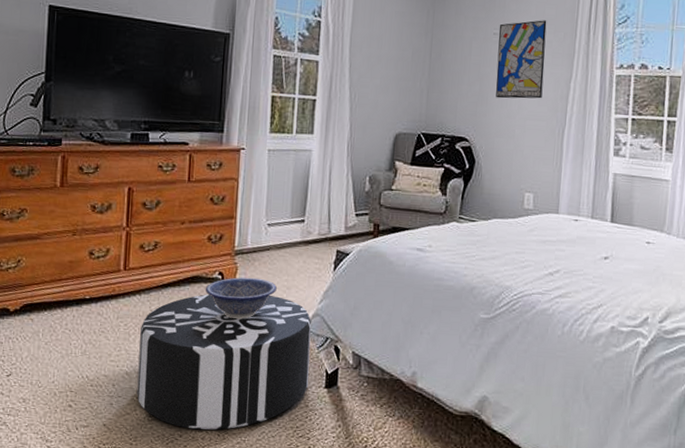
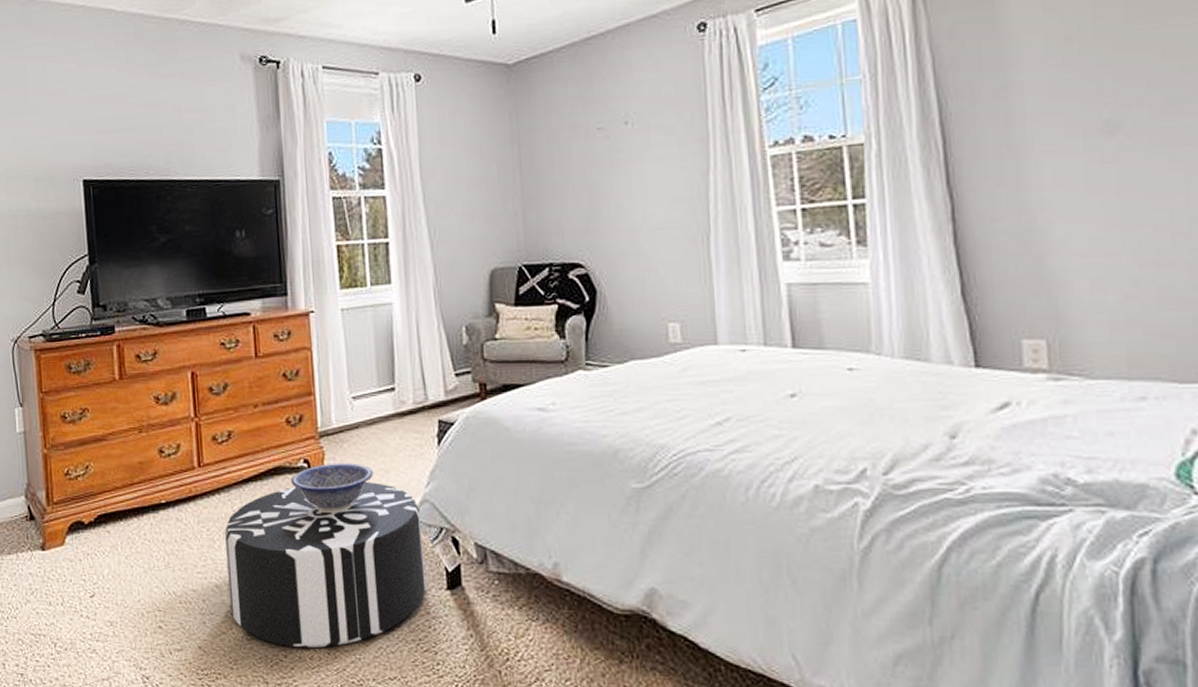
wall art: present [496,20,547,99] -> none [603,101,673,209]

